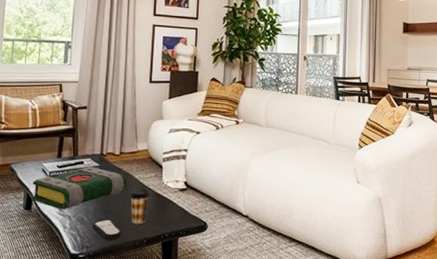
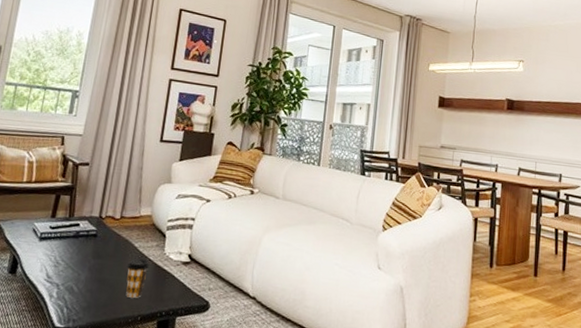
book: present [31,167,127,209] -> none [17,230,125,276]
remote control: present [92,219,123,240] -> none [81,290,115,315]

